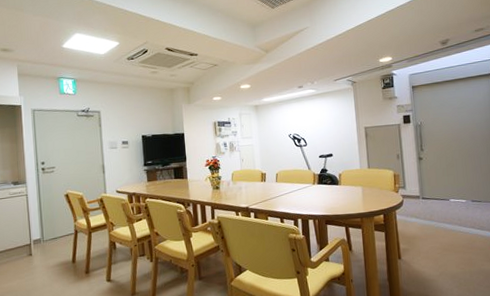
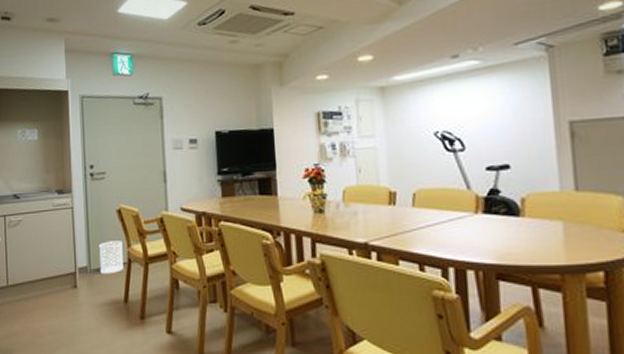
wastebasket: none [49,217,71,244] -> present [98,241,124,274]

